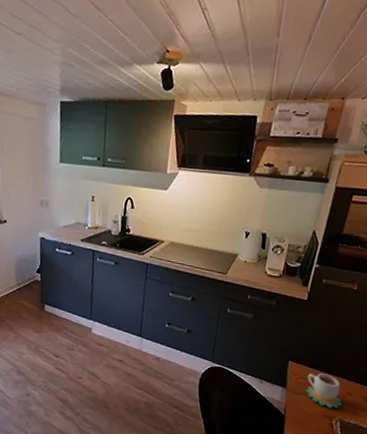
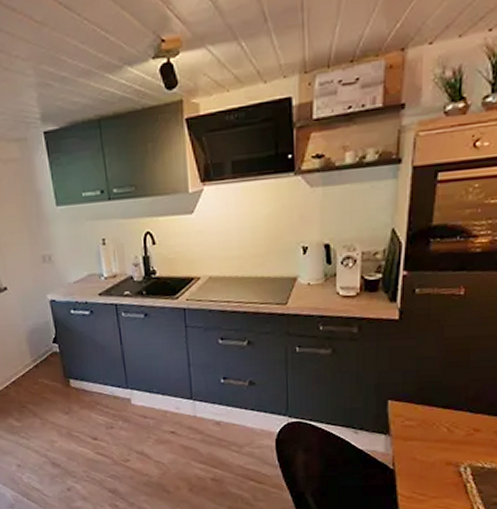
mug: present [306,373,342,408] -> none [416,408,469,452]

